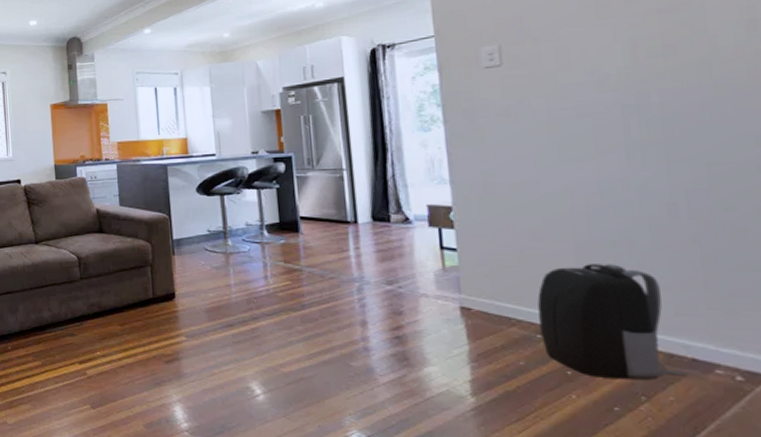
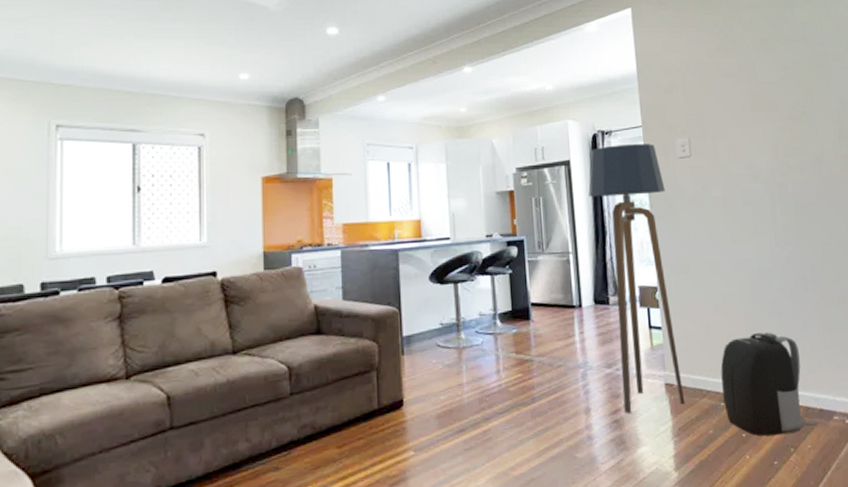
floor lamp: none [366,54,487,332] -> present [588,144,685,414]

